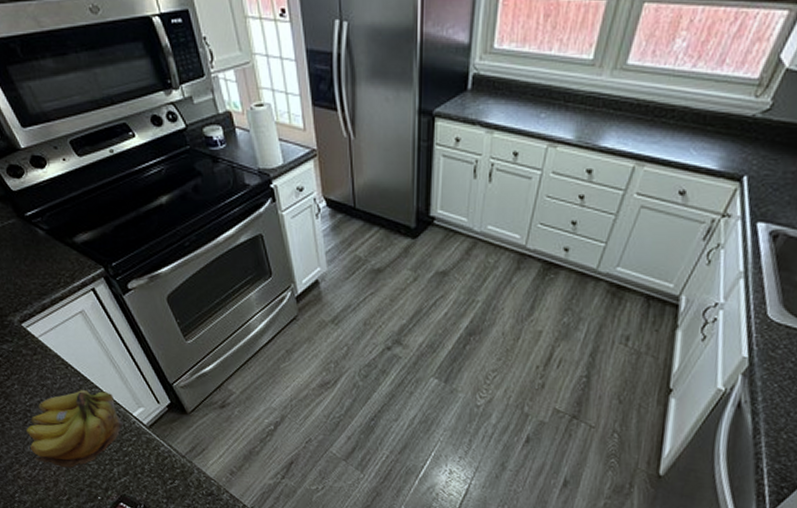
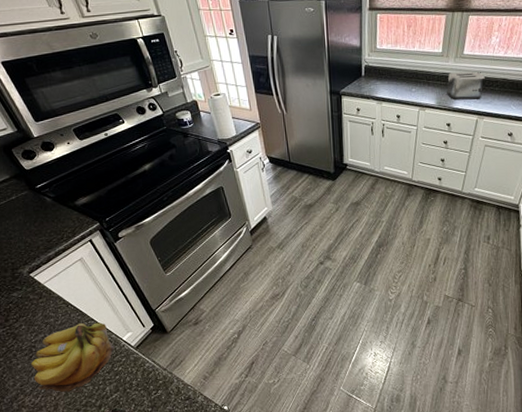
toaster: none [593,92,655,136] -> present [446,71,485,100]

